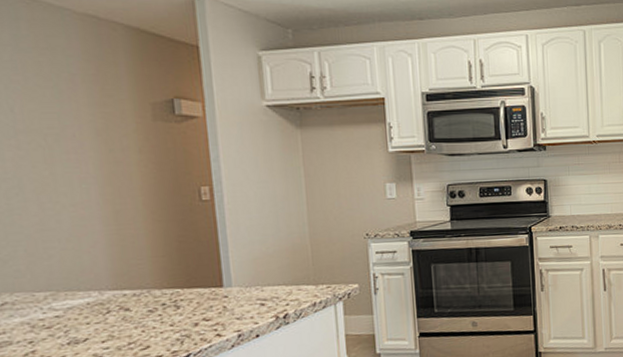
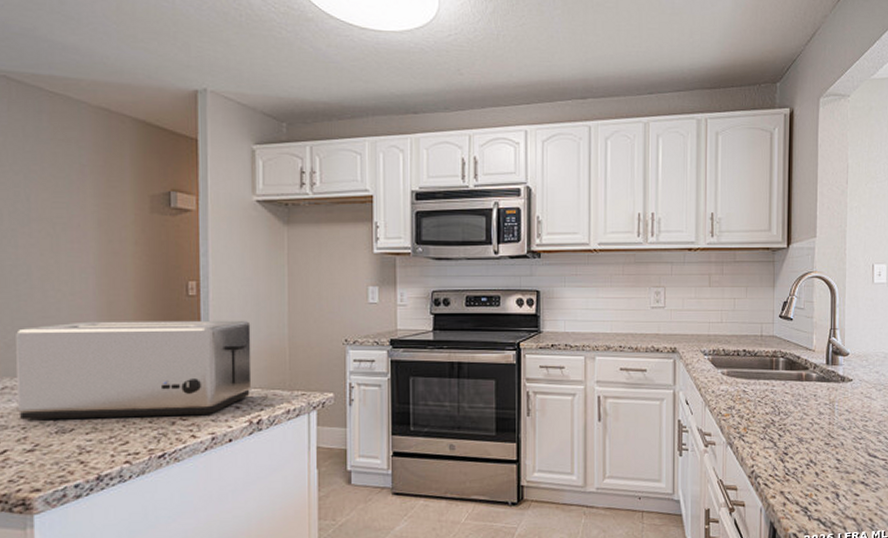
toaster: none [12,221,276,334] -> present [16,320,252,421]

